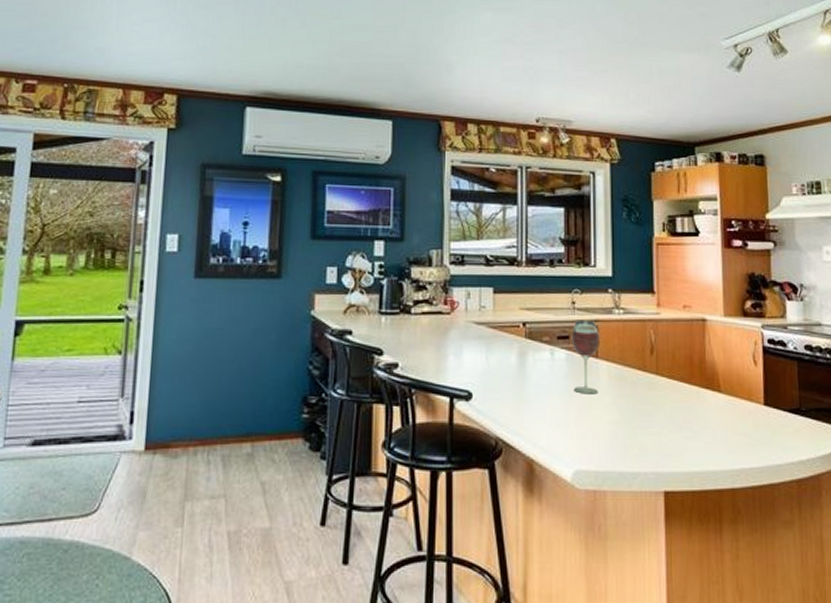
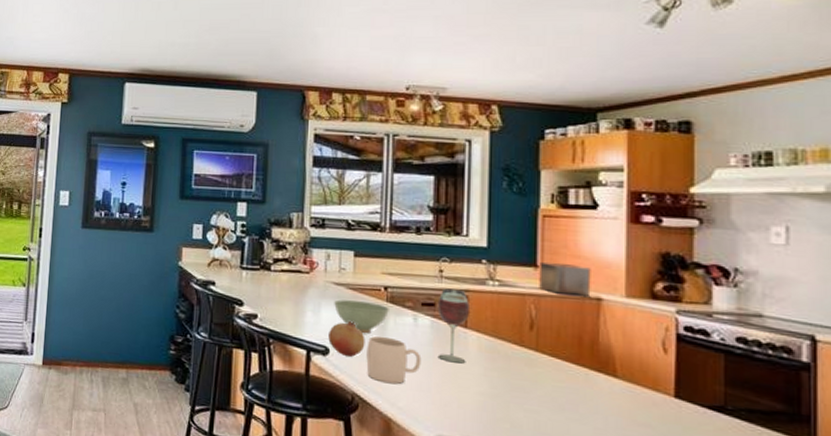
fruit: none [471,360,507,399] -> present [328,320,365,357]
bowl: none [476,340,528,372] -> present [334,299,389,333]
mug: none [508,374,559,423] -> present [366,336,422,385]
toaster: none [656,287,697,318] -> present [539,261,591,296]

